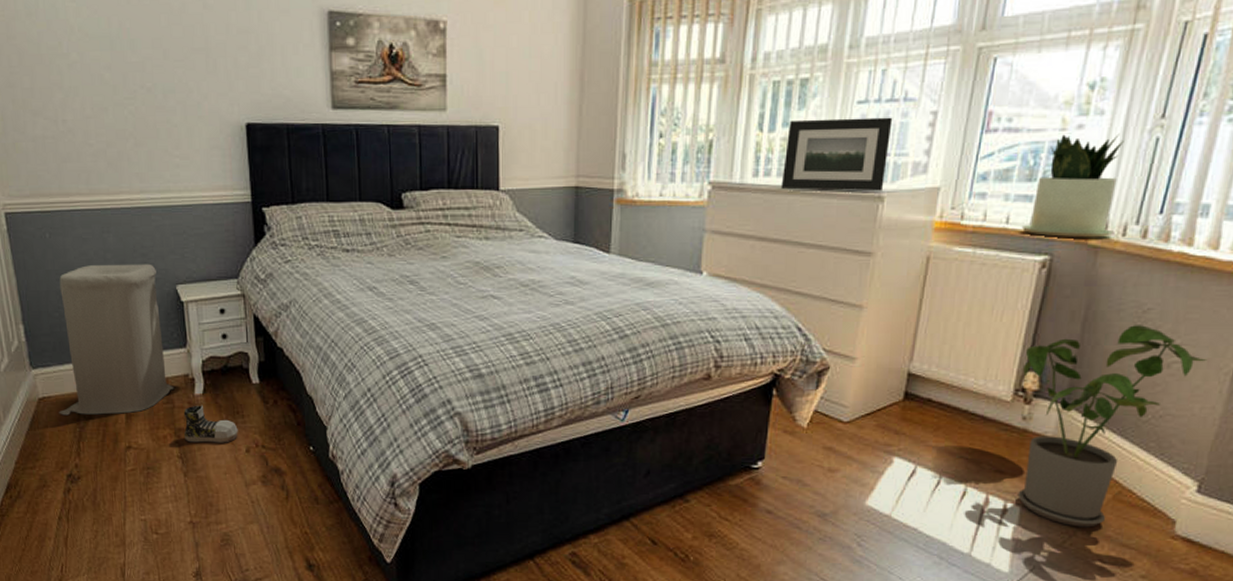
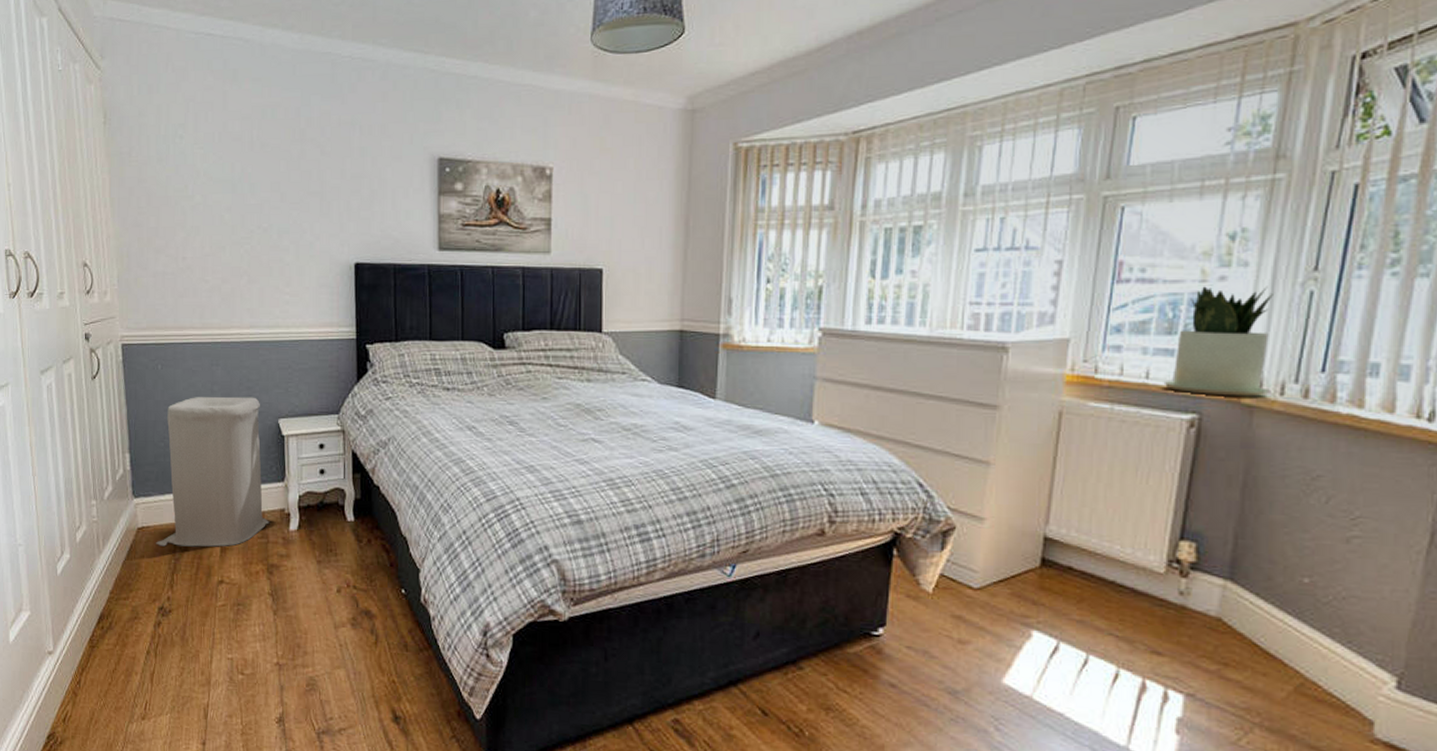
shoe: present [183,405,238,443] -> none [277,541,330,582]
picture frame: present [780,117,893,192] -> none [896,266,1014,342]
house plant: present [1017,325,1208,528] -> none [1177,493,1394,724]

